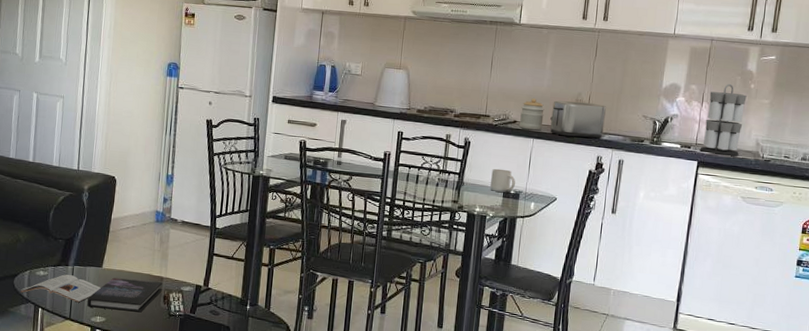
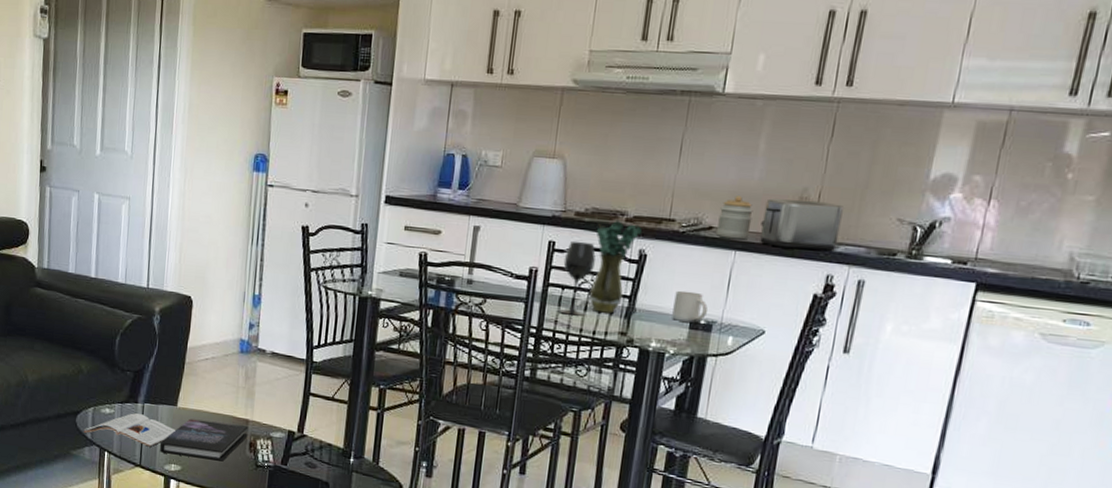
wineglass: none [406,131,433,189] -> present [557,241,596,316]
vase: none [429,113,467,187] -> present [589,217,643,314]
spice rack: present [699,83,747,157] -> none [980,172,1060,277]

